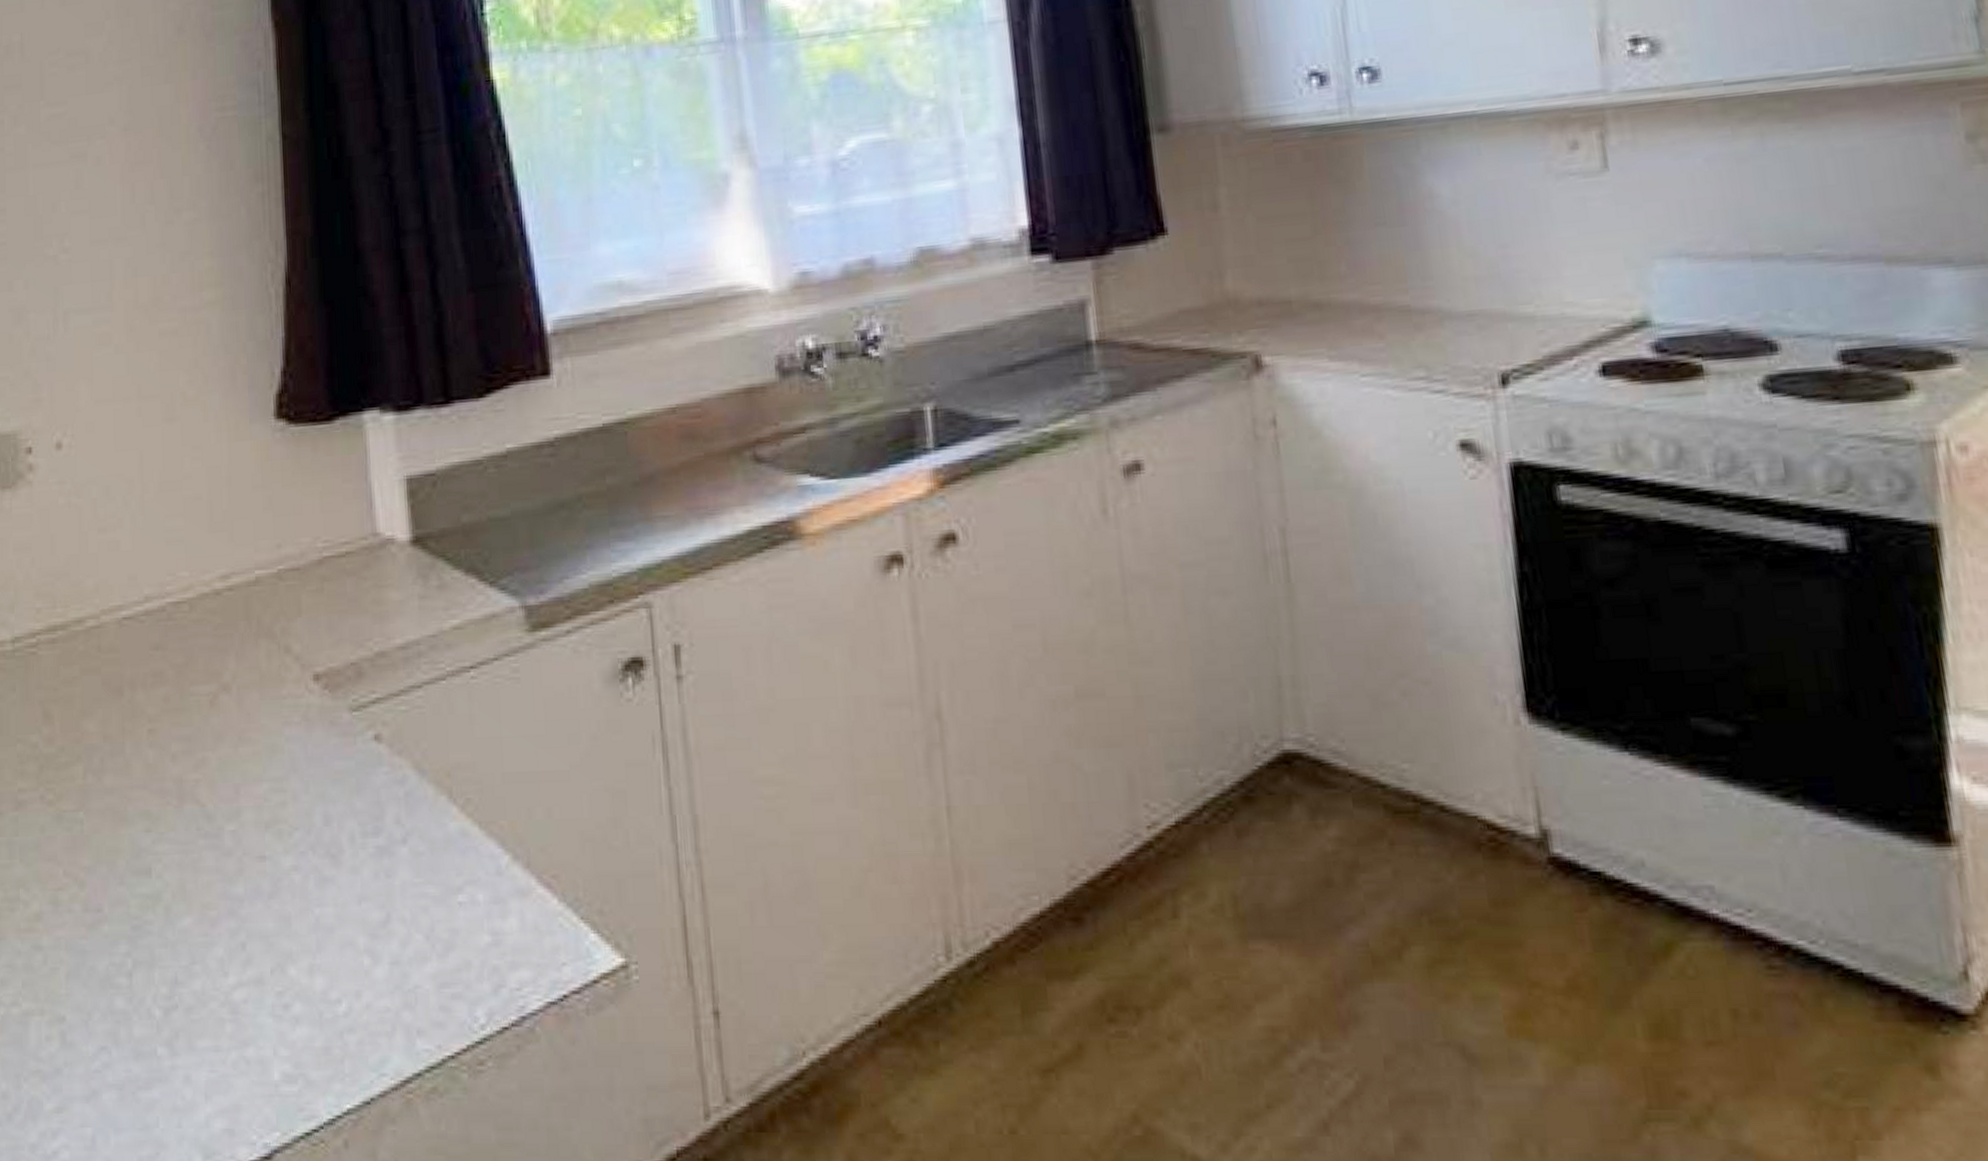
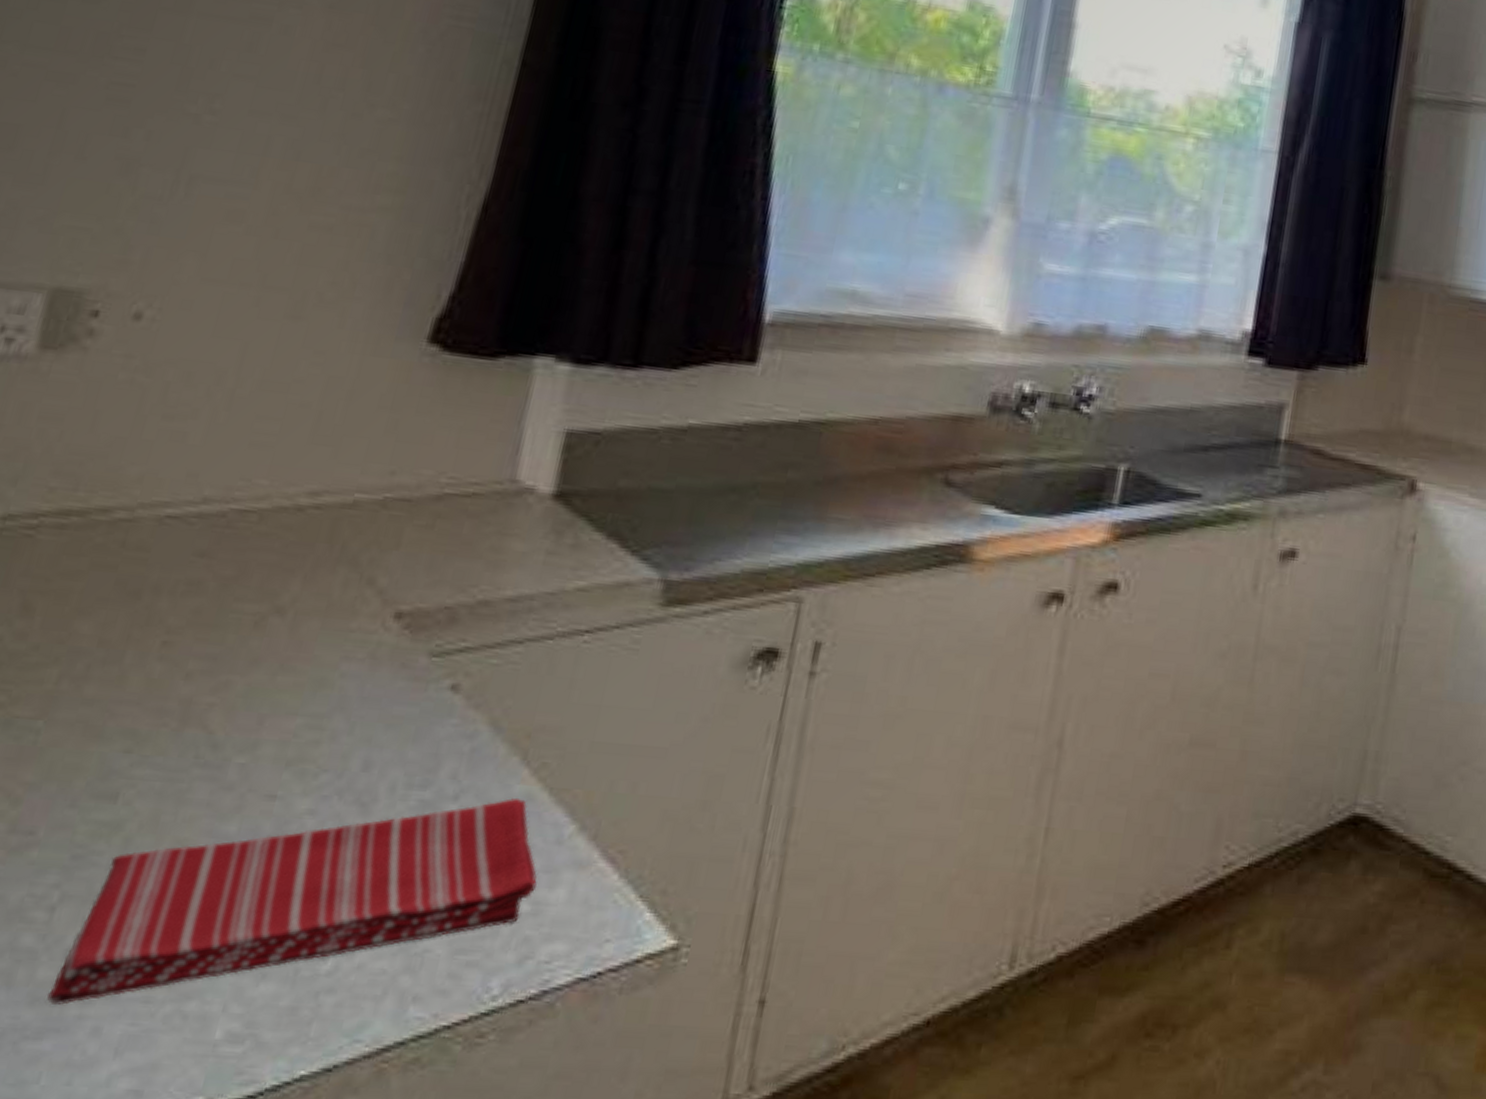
dish towel: none [145,834,491,1058] -> present [46,797,537,1005]

